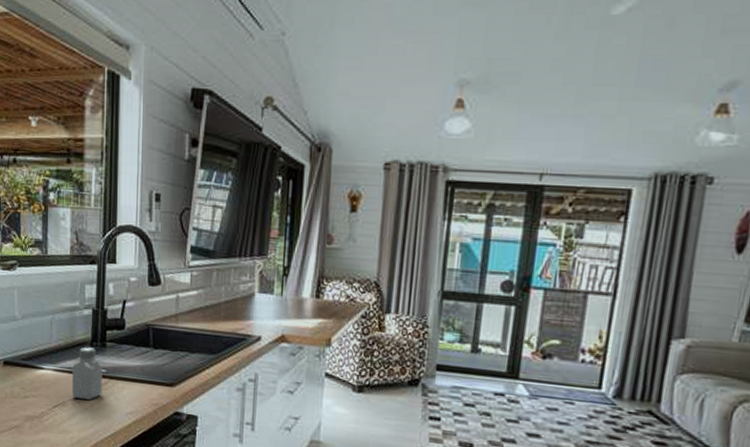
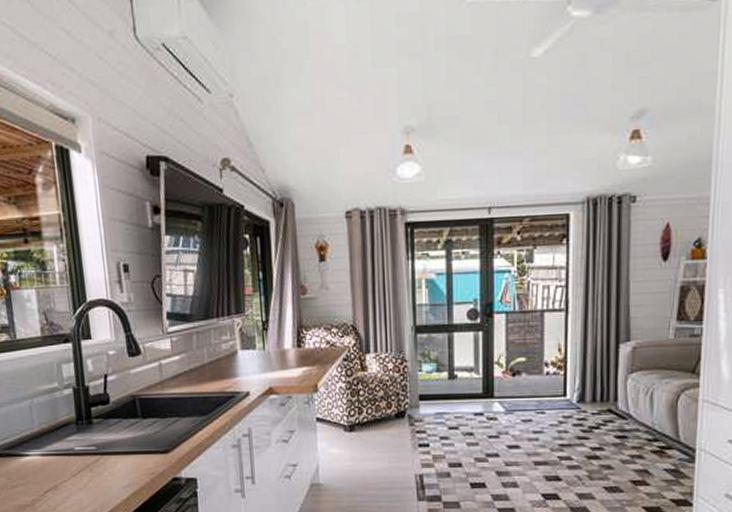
saltshaker: present [71,347,102,400] -> none [59,426,95,480]

